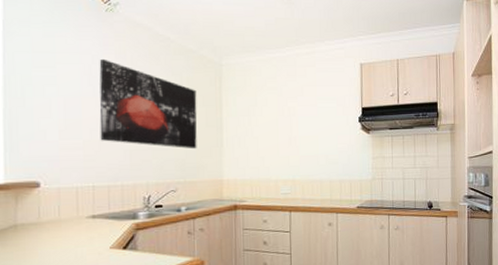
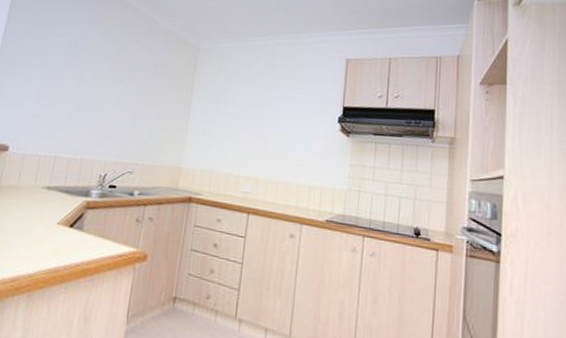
wall art: present [99,58,197,149] -> none [71,34,170,132]

